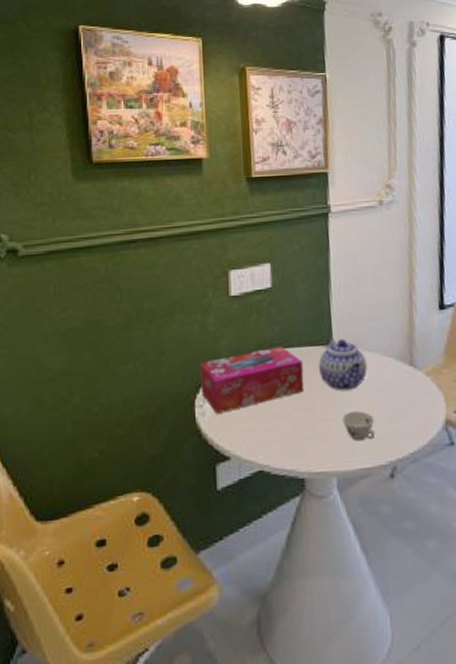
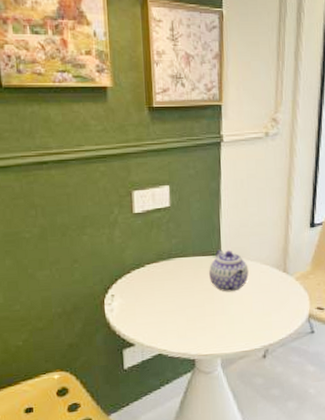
tissue box: present [200,346,304,414] -> none [108,255,196,310]
teacup: present [342,410,375,442] -> none [227,307,253,331]

